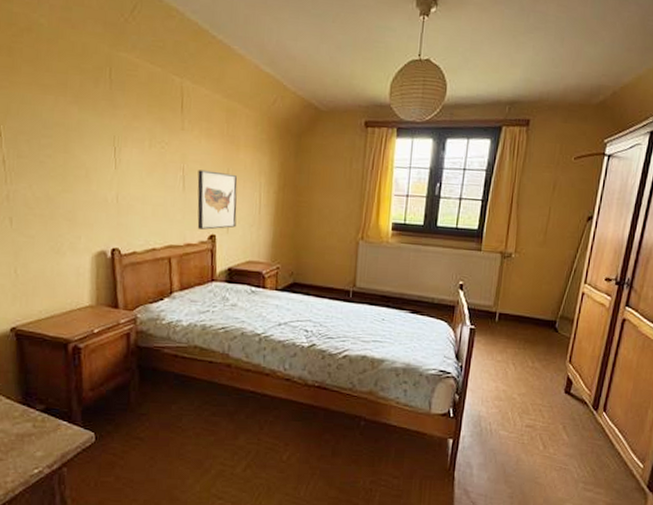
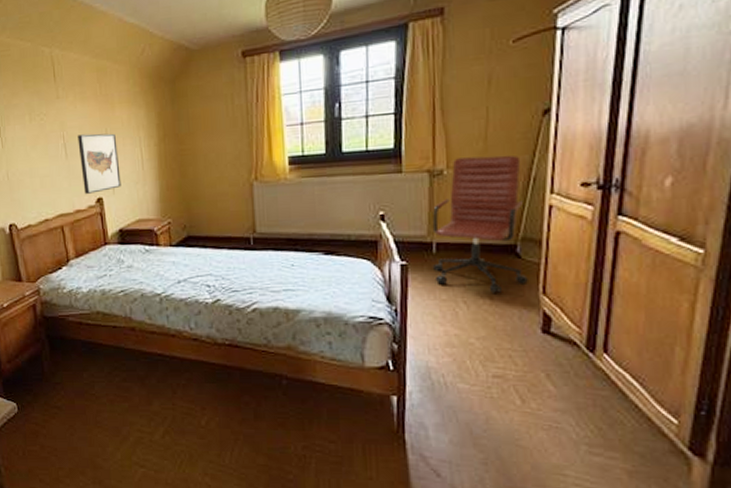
chair: none [493,245,568,359] -> present [432,155,528,293]

